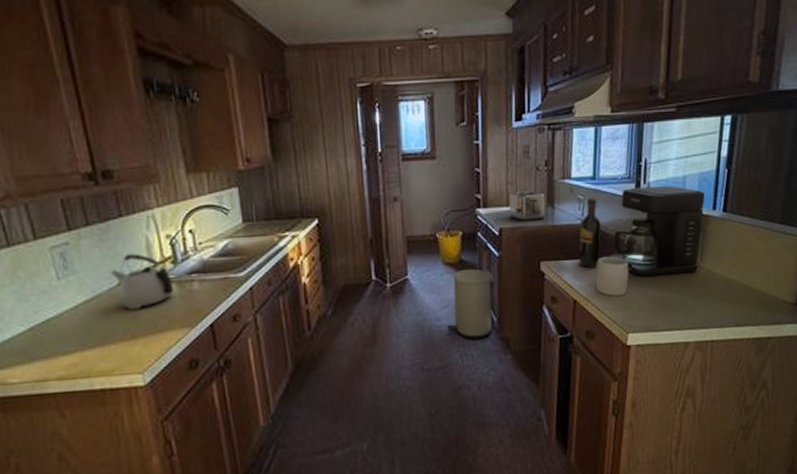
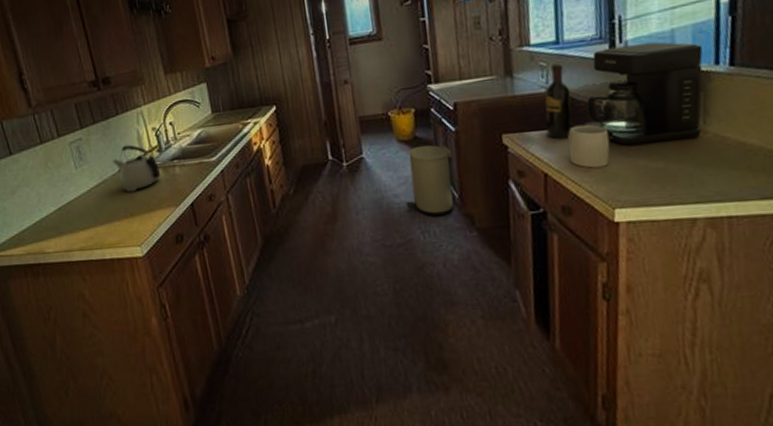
toaster: present [508,191,546,222] -> none [462,62,504,95]

